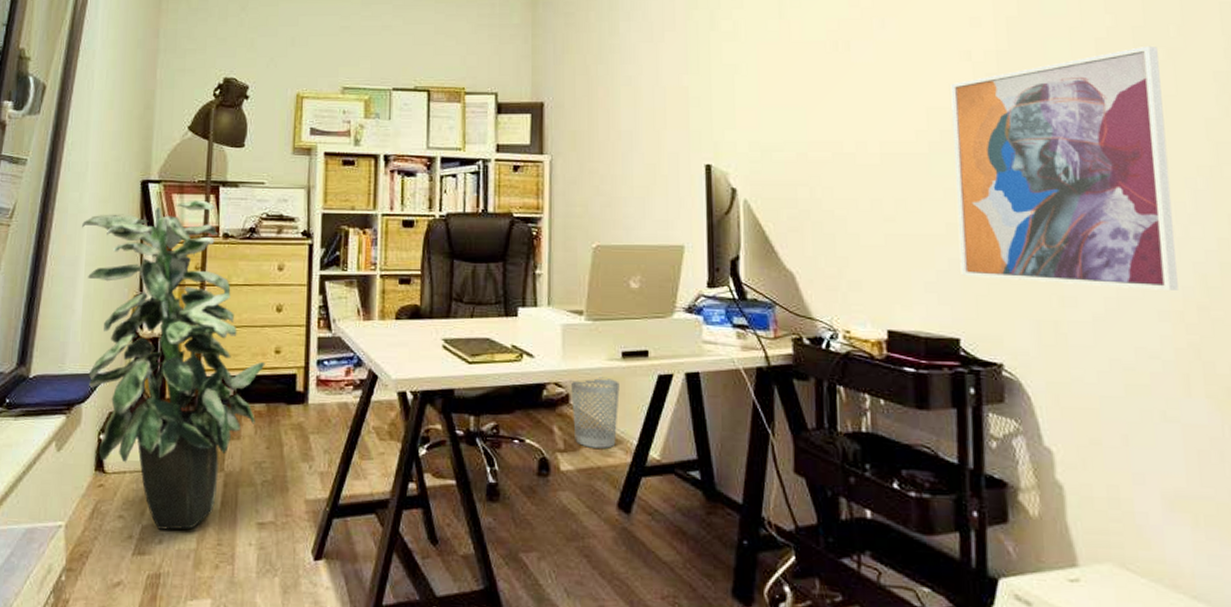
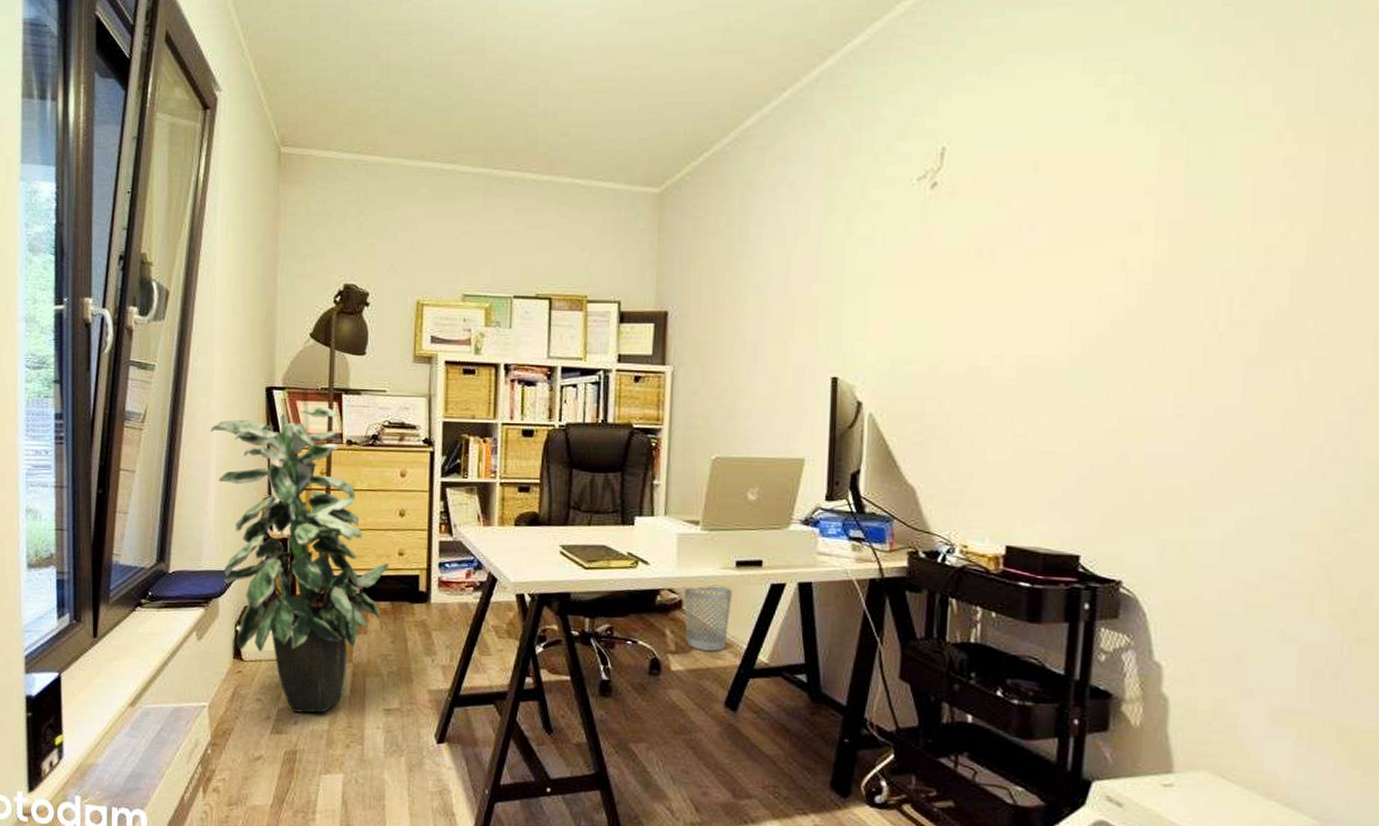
wall art: present [950,45,1178,290] -> none [1088,253,1333,512]

